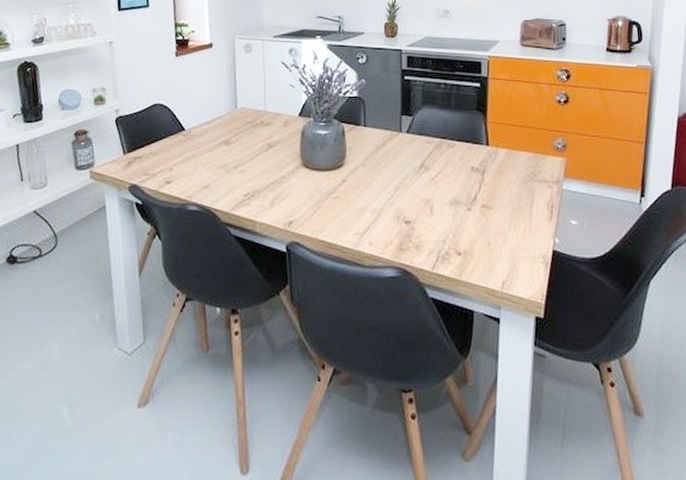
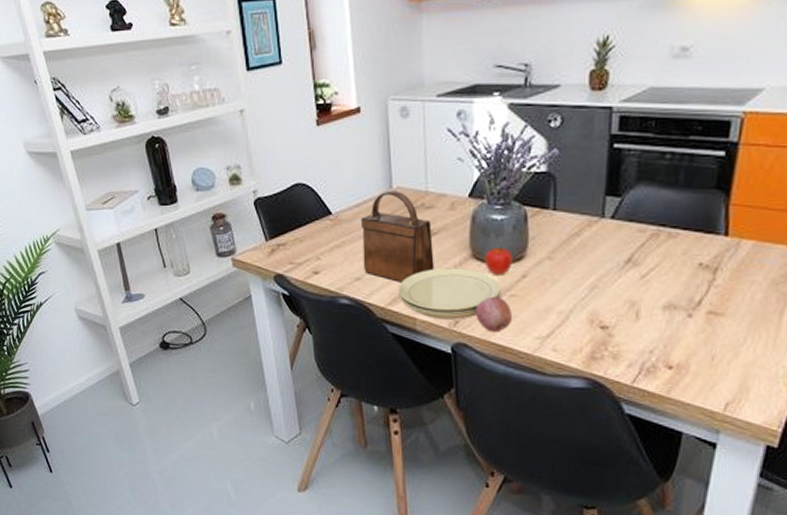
handbag: none [209,110,271,189] -> present [360,190,434,283]
plate: none [240,175,326,220] -> present [397,267,501,319]
fruit: none [306,199,336,231] -> present [475,296,513,332]
fruit: none [312,157,334,181] -> present [484,247,513,276]

